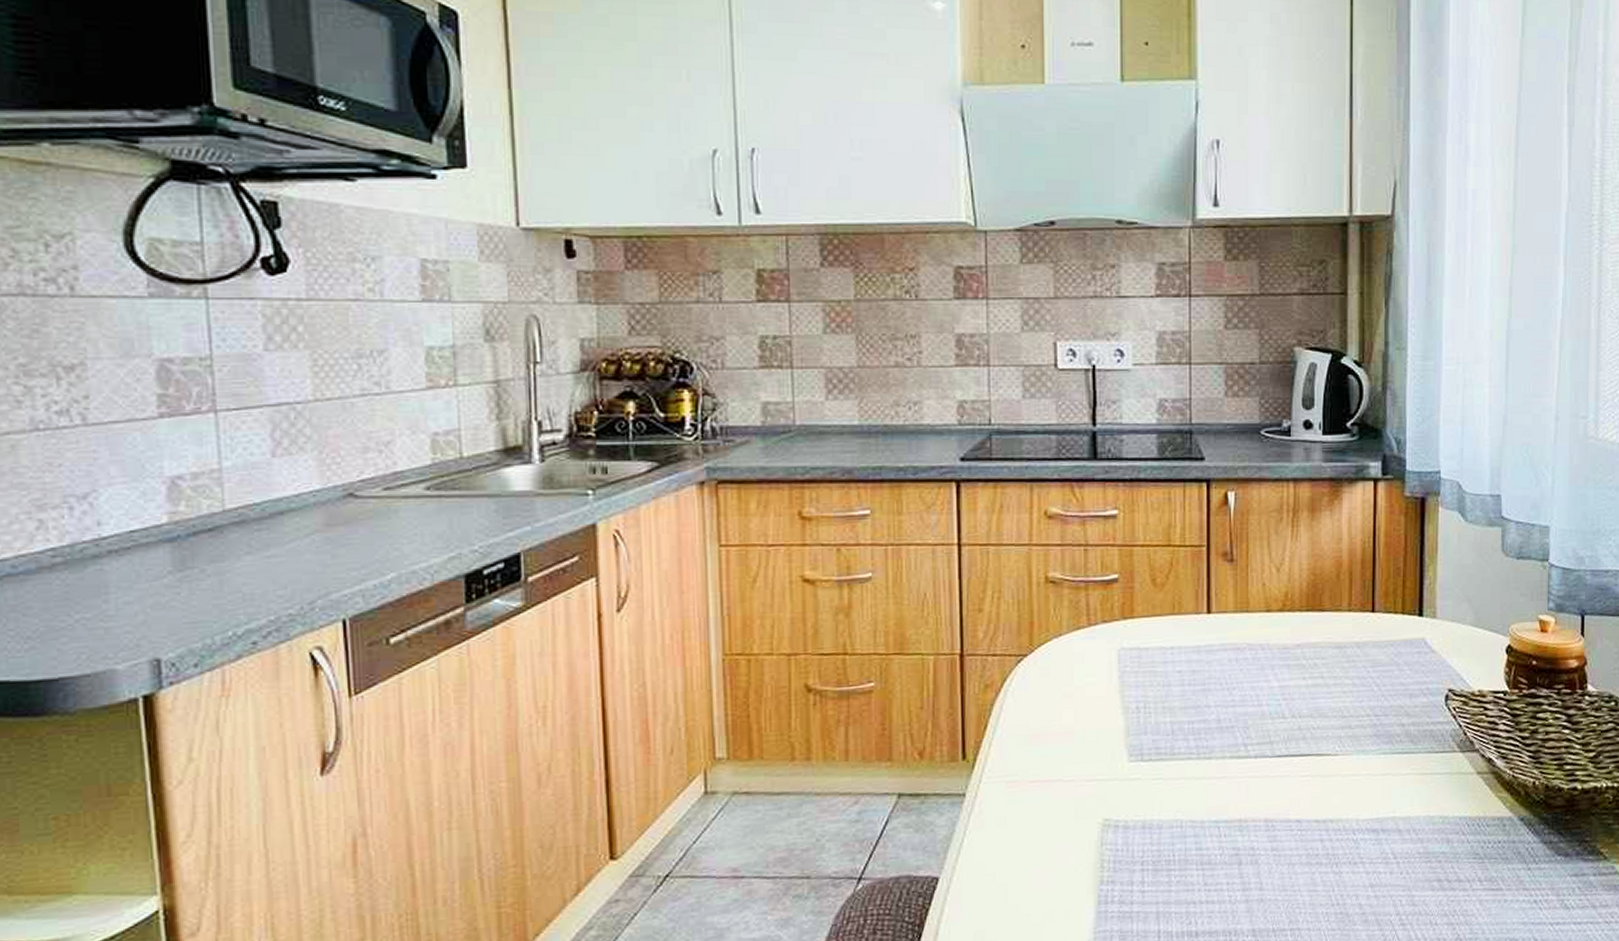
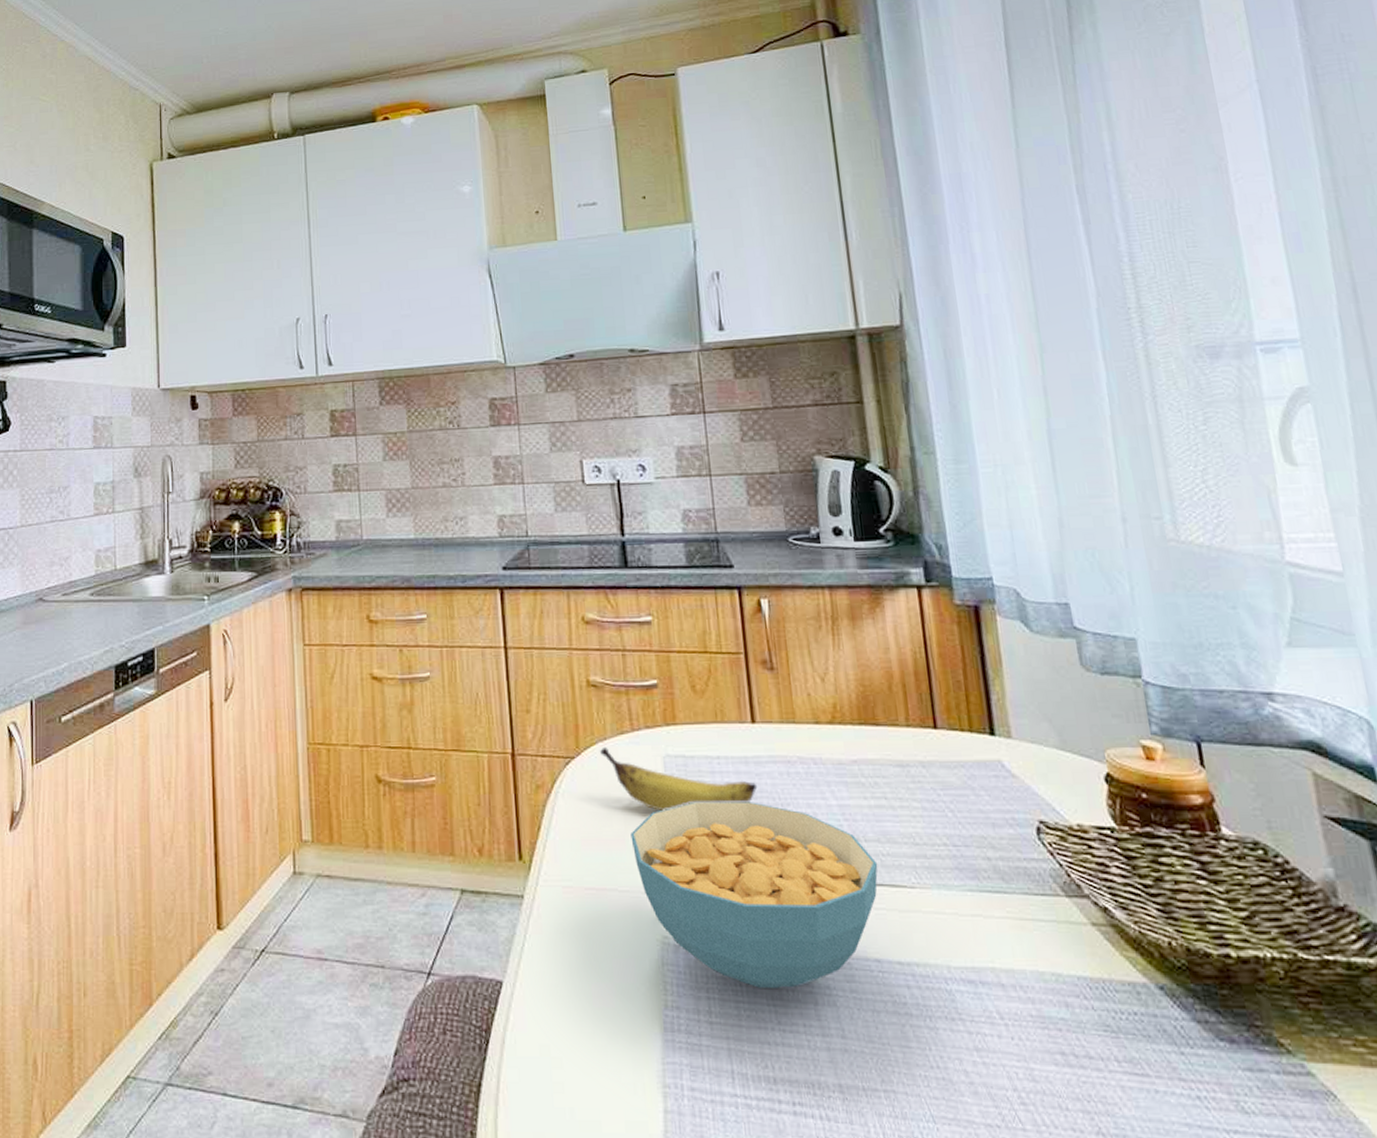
banana: none [1053,642,1207,702] -> present [599,746,758,811]
cereal bowl: none [1079,688,1308,856] -> present [630,801,878,988]

